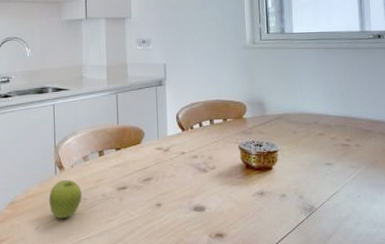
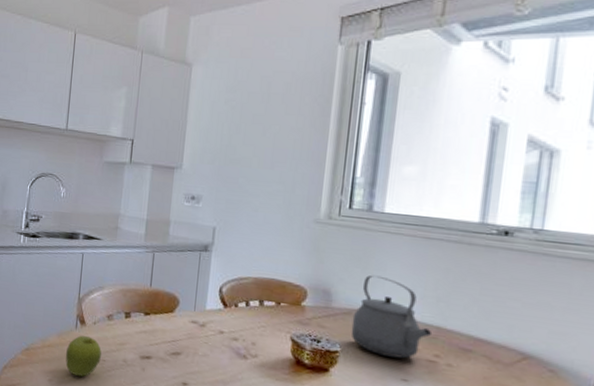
tea kettle: none [283,83,342,148] -> present [351,275,433,359]

